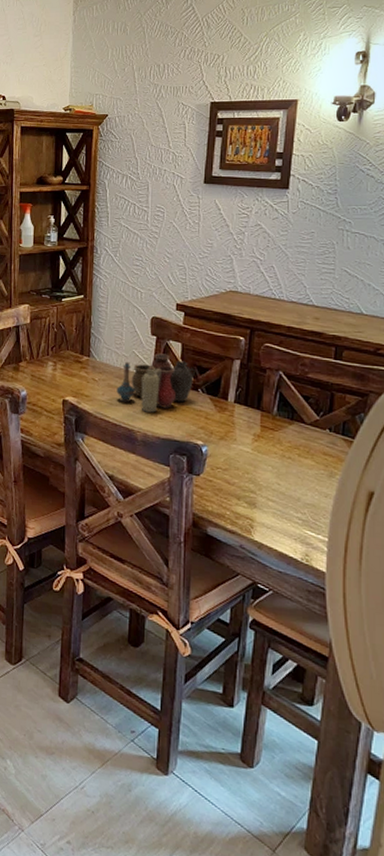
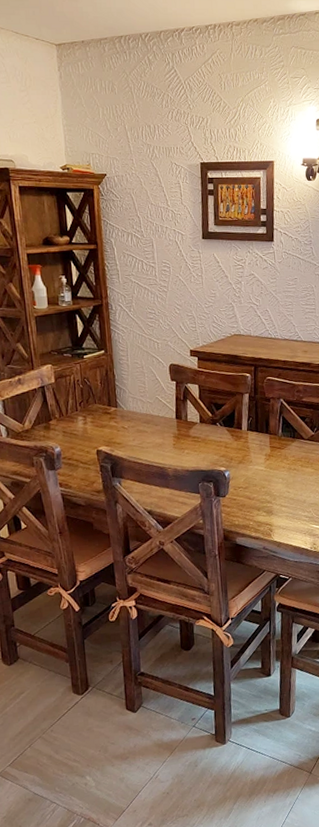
vase: present [116,353,195,413] -> none [145,396,213,450]

